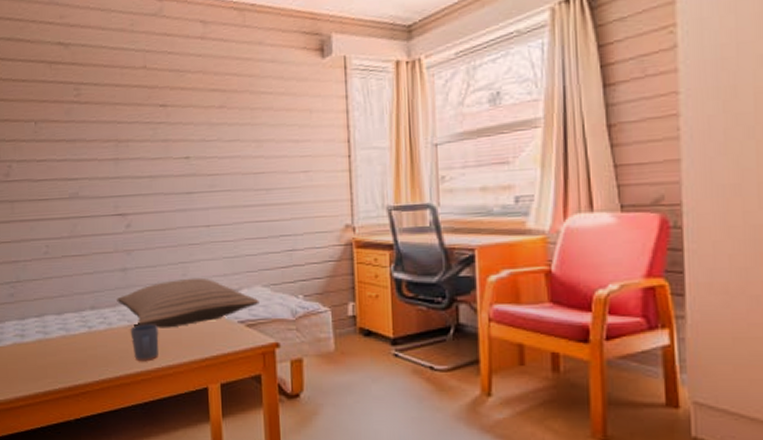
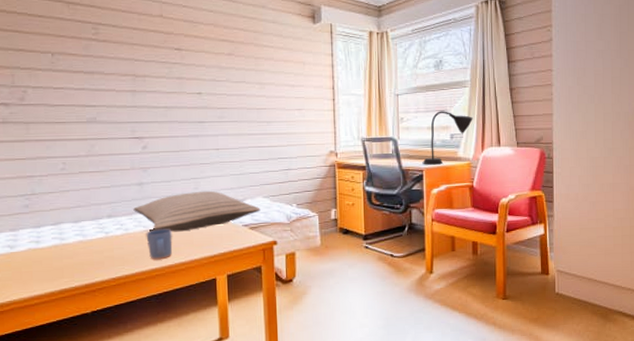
desk lamp: none [473,163,549,241] -> present [422,111,473,165]

